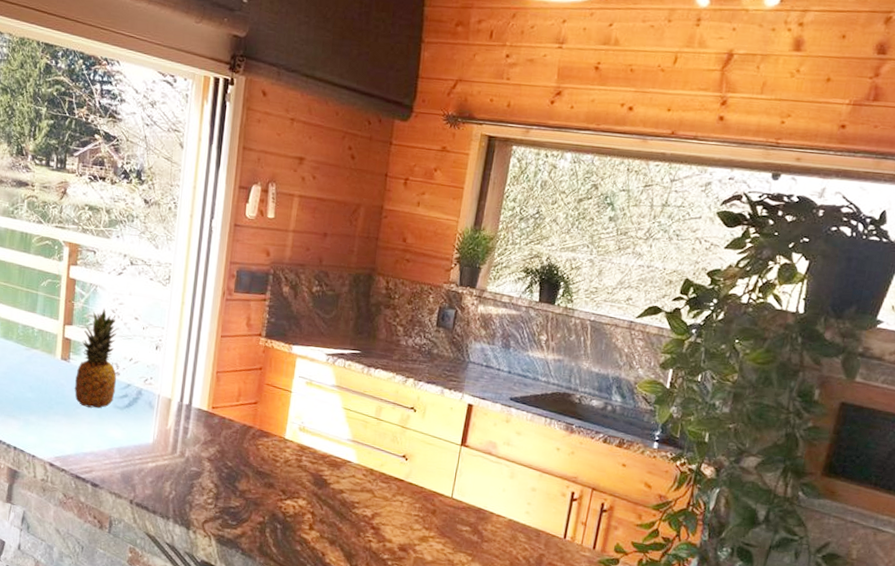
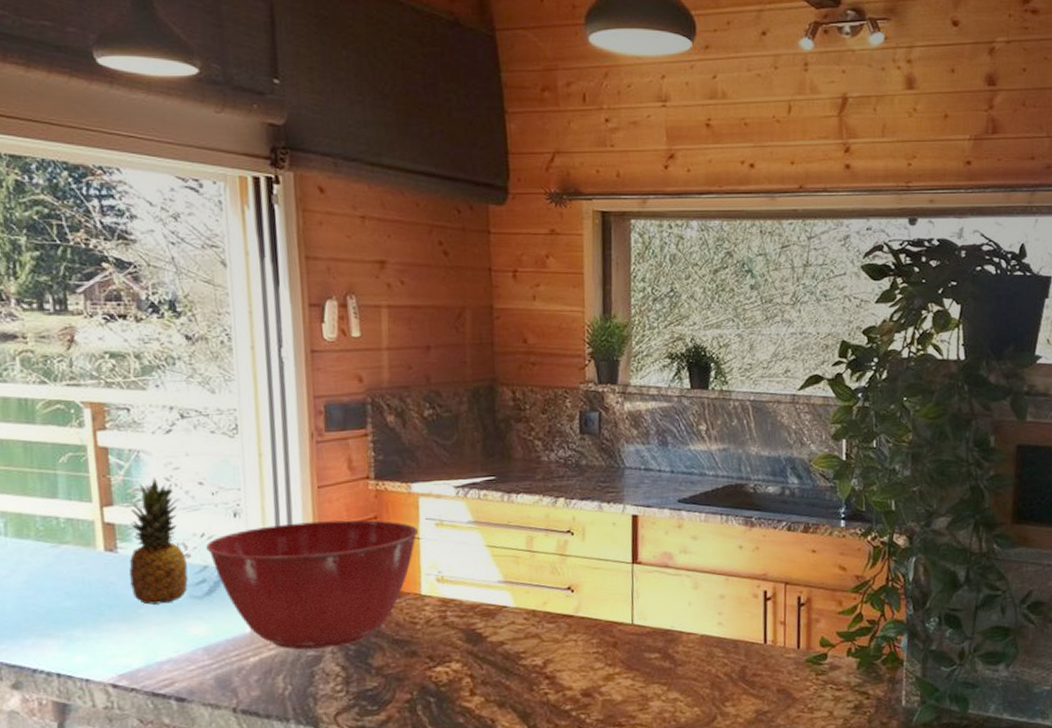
mixing bowl: none [132,361,292,468] -> present [206,520,419,650]

